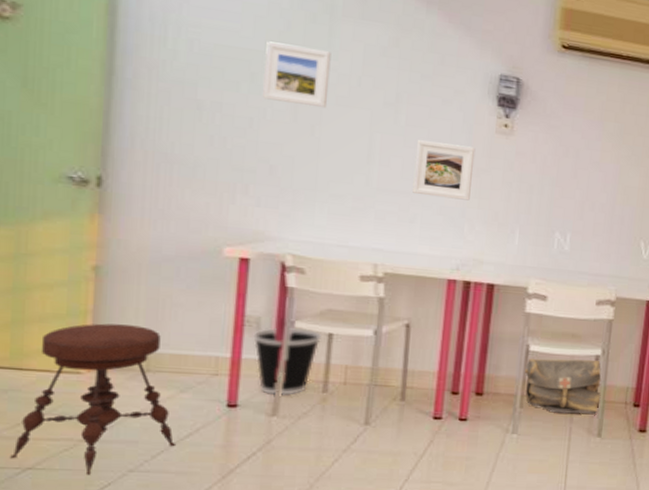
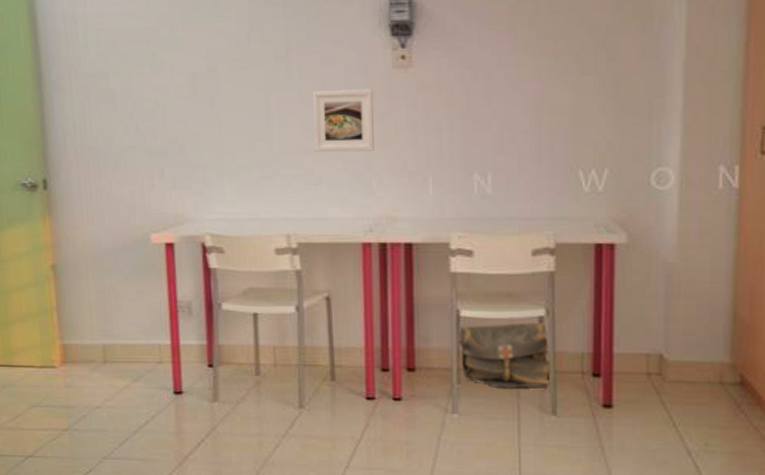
stool: present [10,323,175,475] -> none [15,319,136,462]
wastebasket: present [252,328,321,395] -> none [186,311,247,380]
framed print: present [263,41,331,108] -> none [160,13,222,77]

